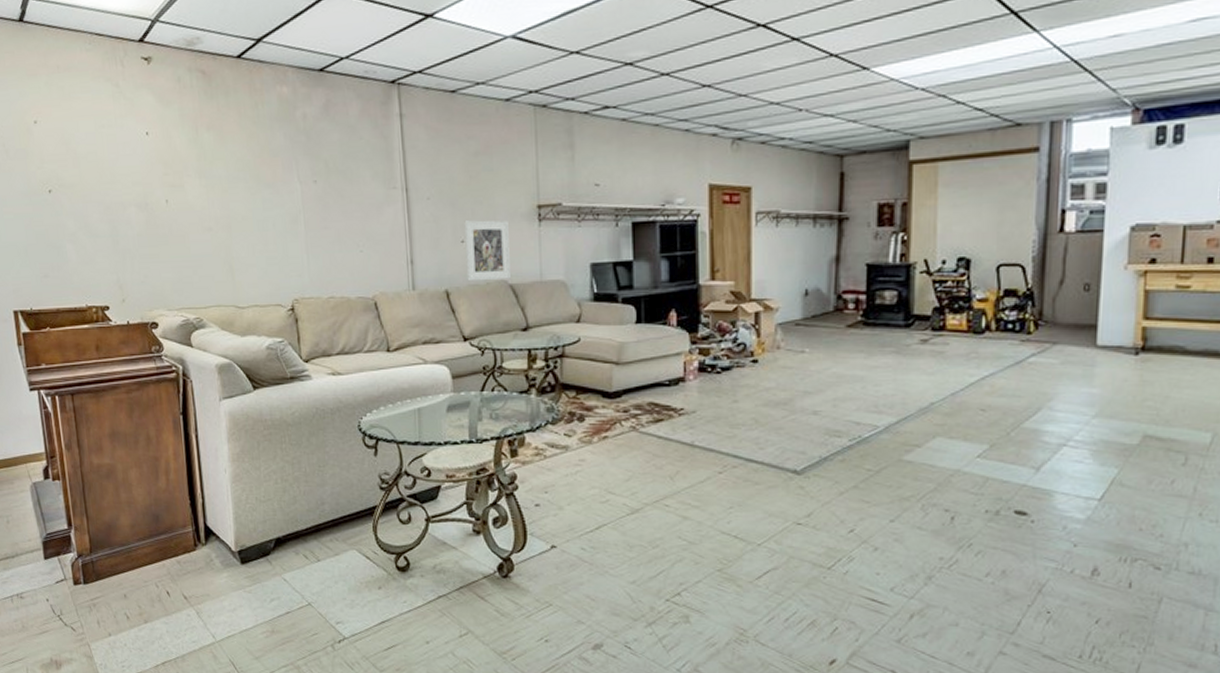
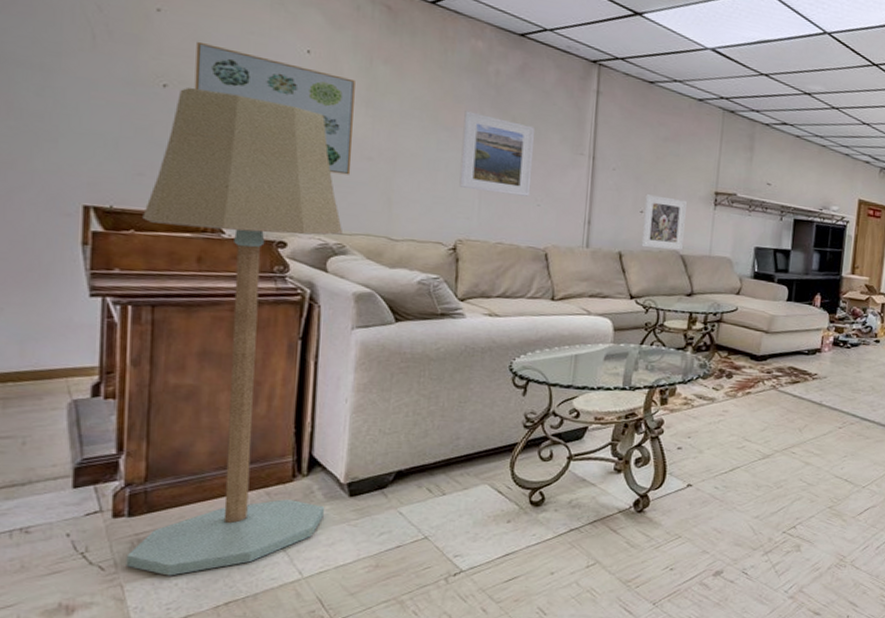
floor lamp: none [53,187,224,637] -> present [126,87,344,576]
wall art: none [65,144,197,250] -> present [194,41,355,175]
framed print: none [281,163,352,245] -> present [459,111,536,197]

